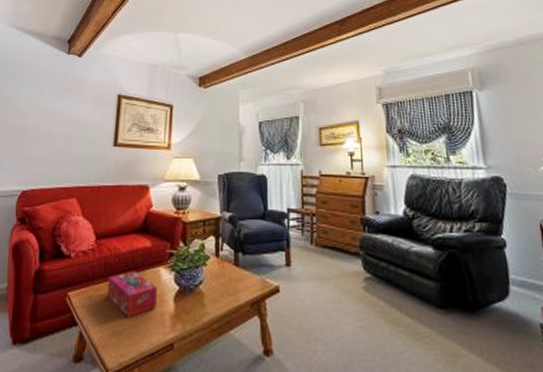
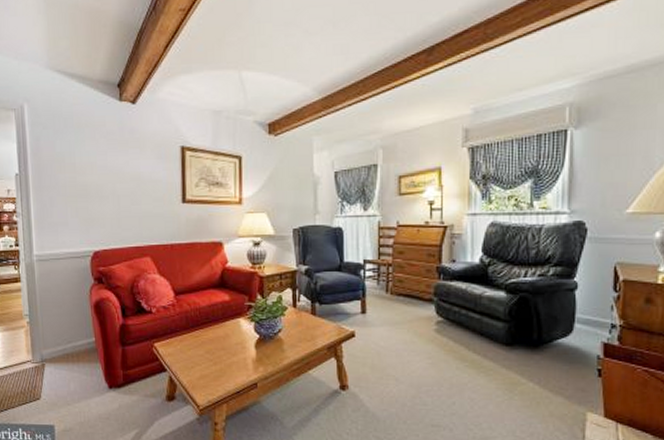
tissue box: present [107,271,157,318] -> none [191,322,239,364]

